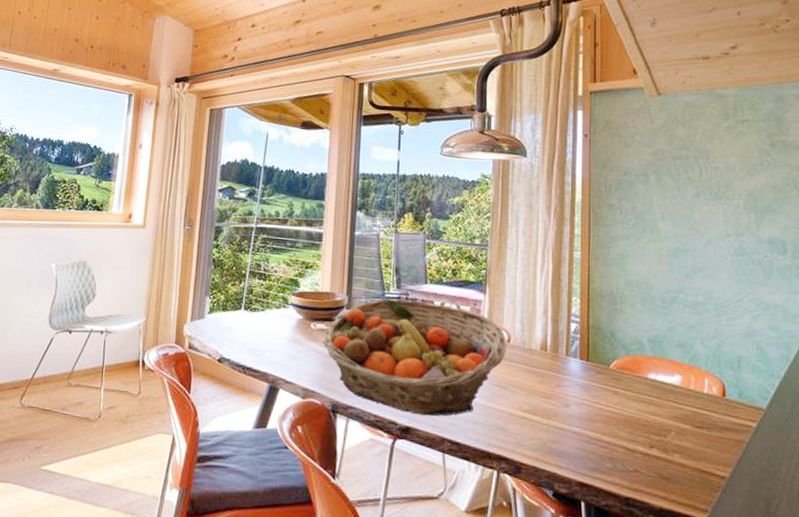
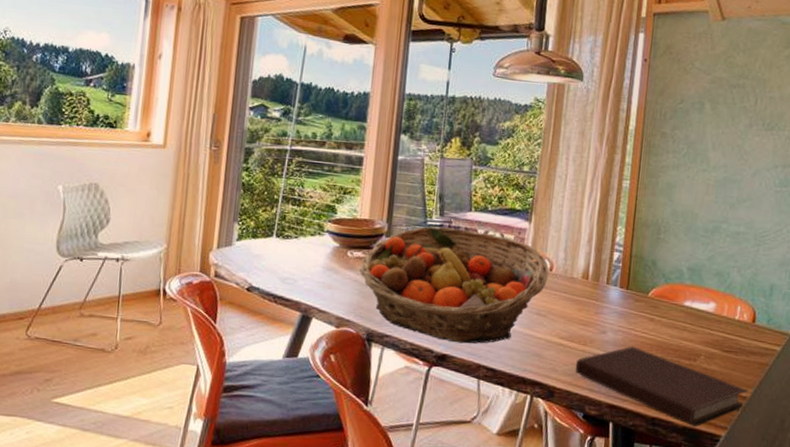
notebook: none [540,420,726,509] -> present [575,346,748,427]

